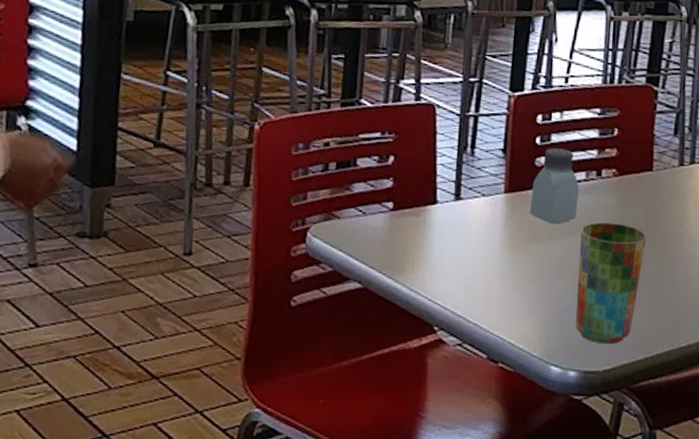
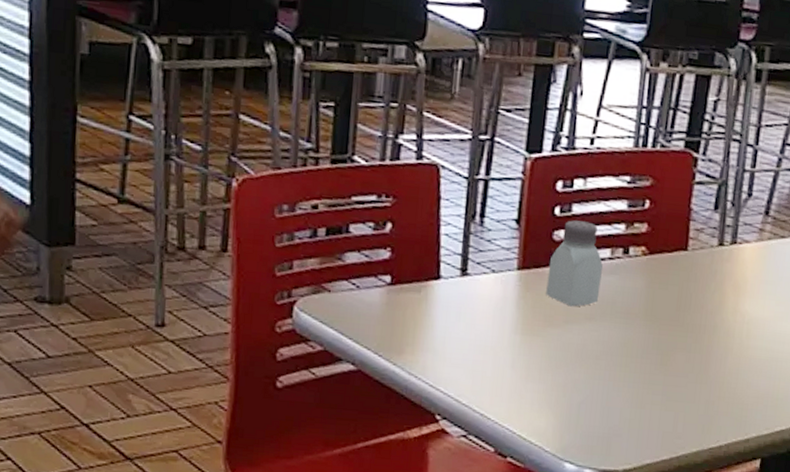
cup: present [575,222,646,344] -> none [594,307,677,442]

